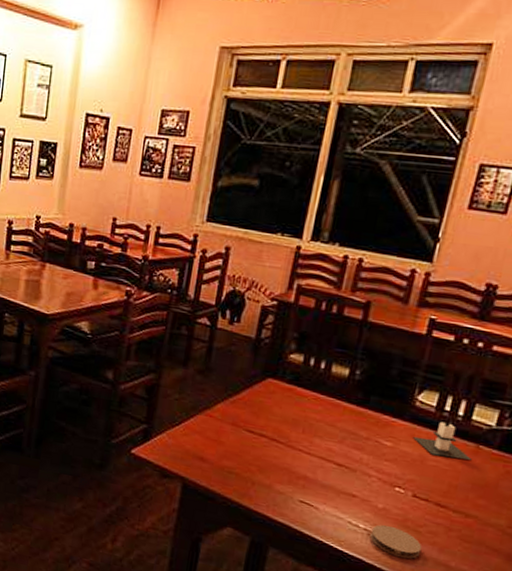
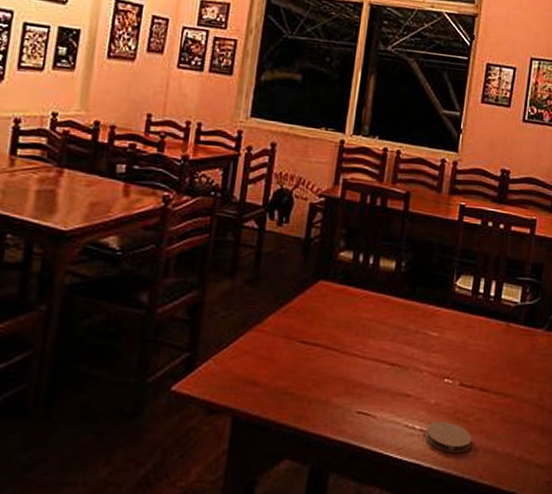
candle: present [413,421,472,460] -> none [455,304,505,340]

